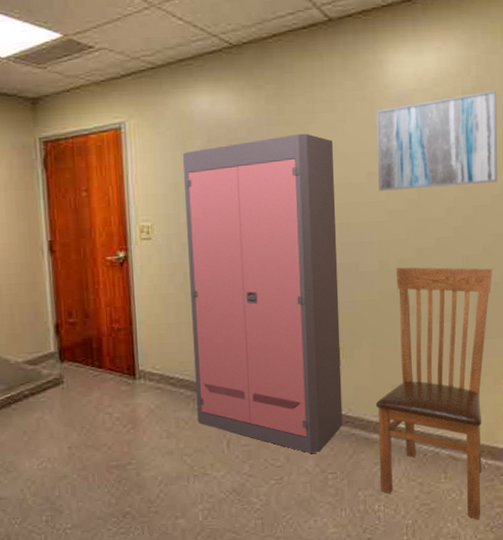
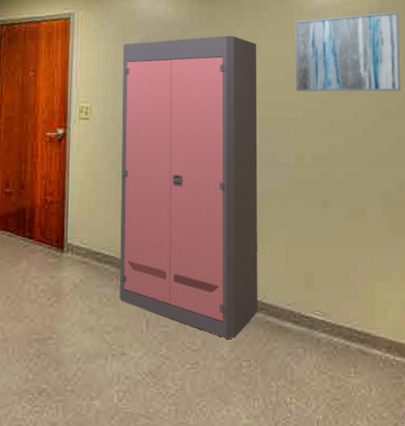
chair: present [375,267,492,519] -> none [289,162,397,418]

